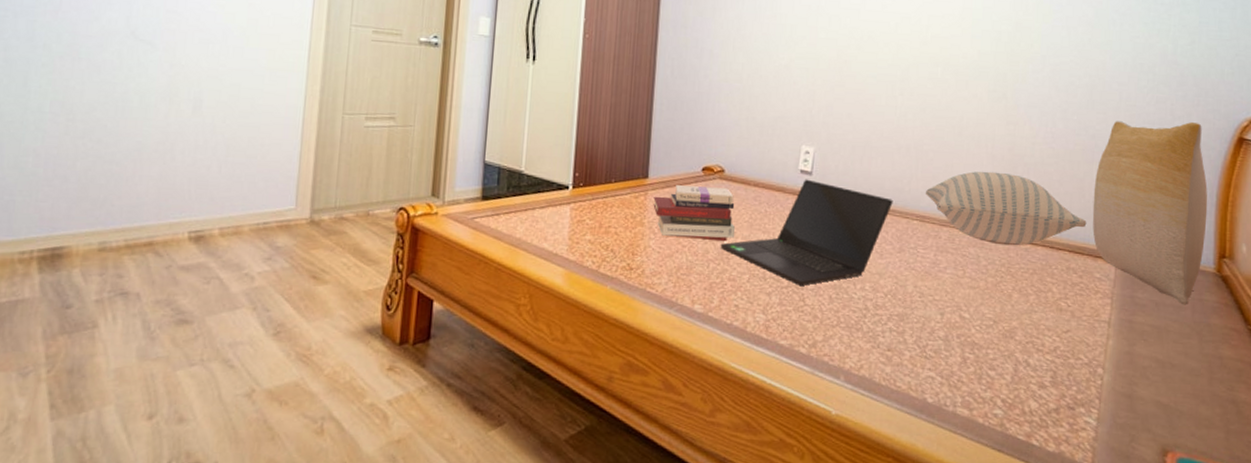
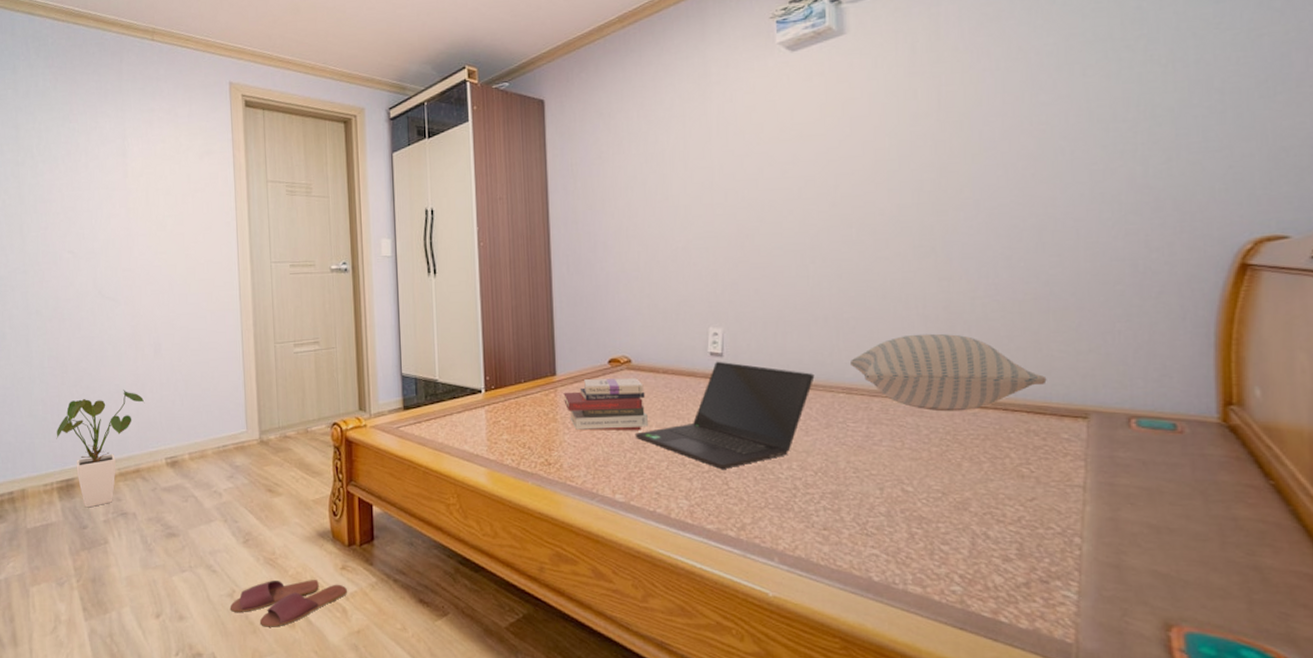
house plant: none [46,148,171,284] -> present [56,390,144,508]
slippers: none [245,379,391,434] -> present [230,580,347,627]
pillow: present [1092,121,1208,305] -> none [1052,253,1204,462]

